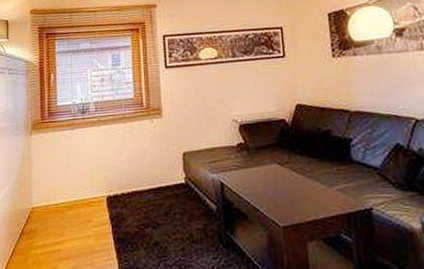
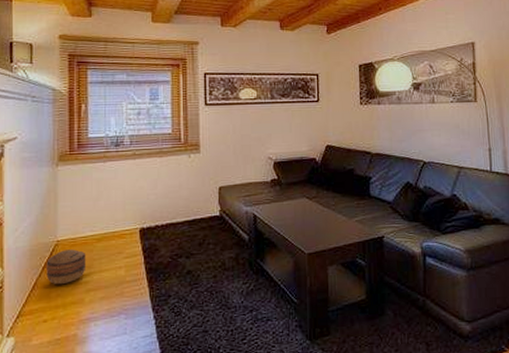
basket: none [23,217,59,252] -> present [46,249,86,285]

